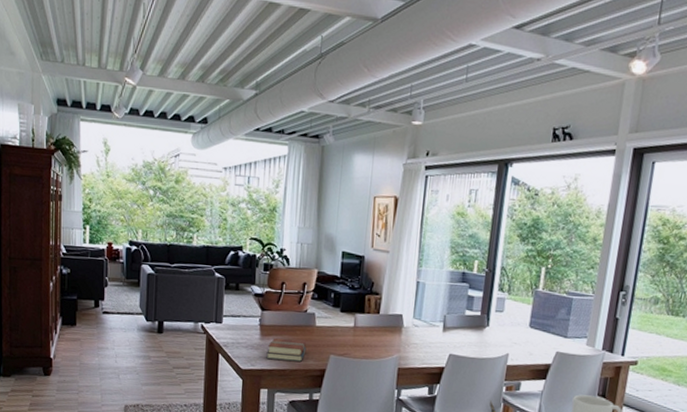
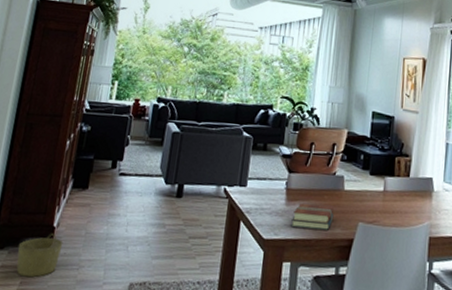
basket: none [22,363,61,400] -> present [16,233,63,278]

